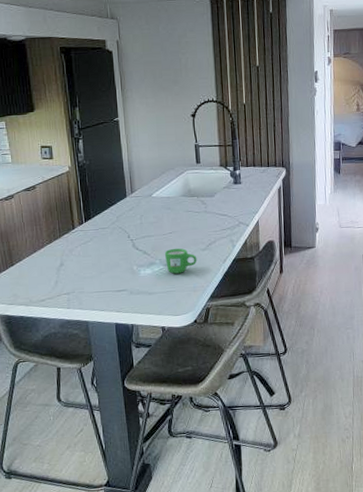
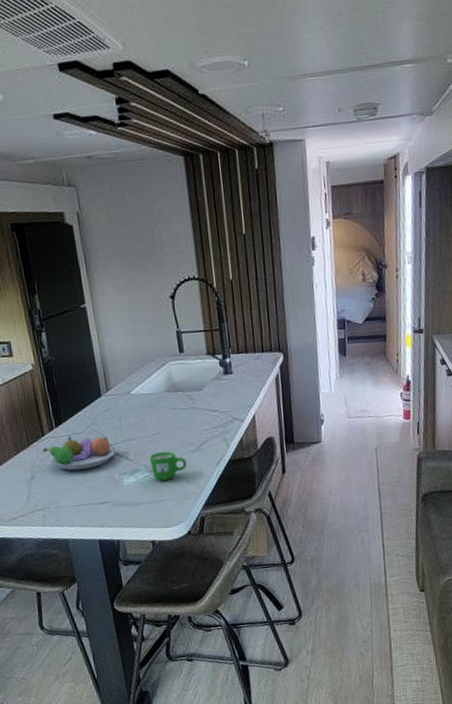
fruit bowl: none [72,230,135,261] -> present [42,436,115,471]

